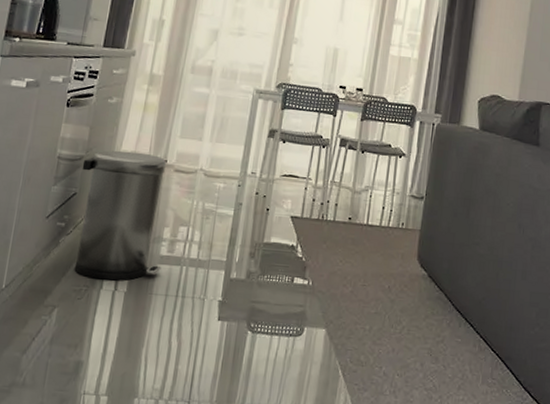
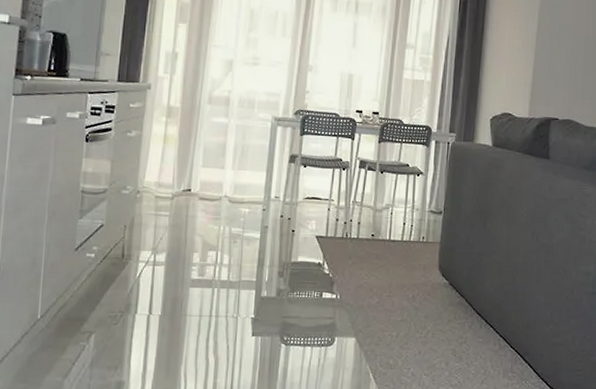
pedal bin: present [74,150,166,281] -> none [106,182,194,305]

